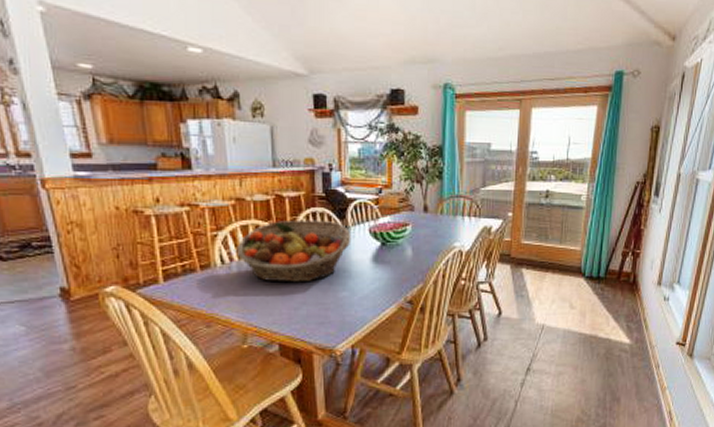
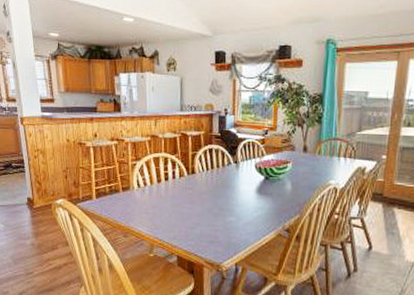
fruit basket: present [236,219,352,283] -> none [149,154,240,207]

